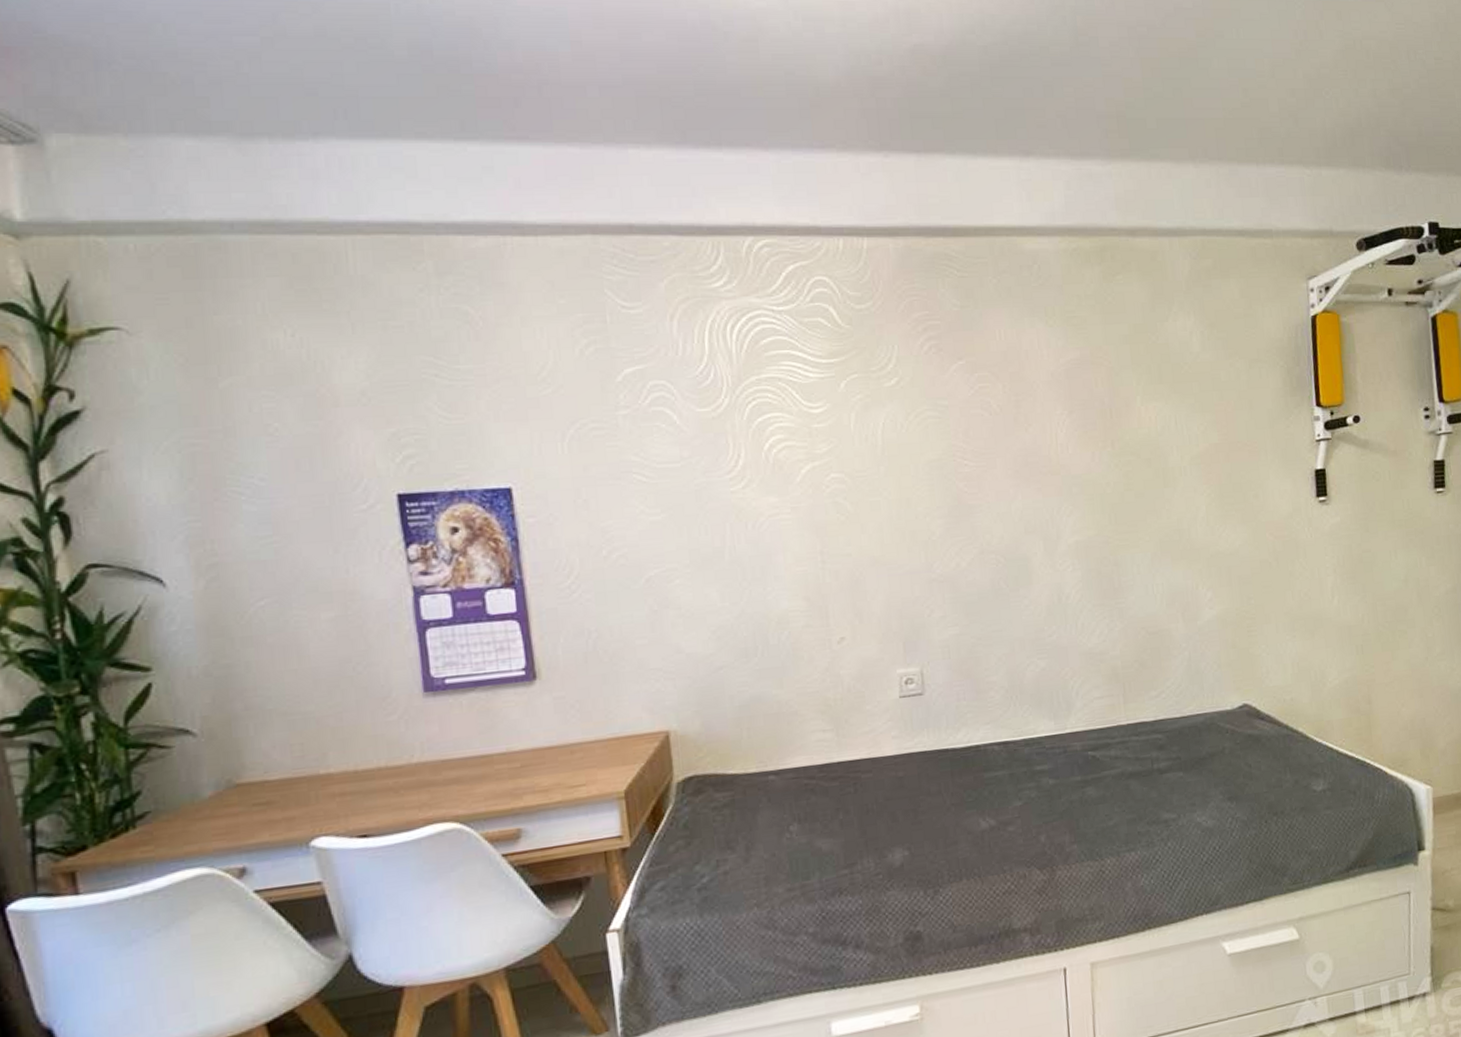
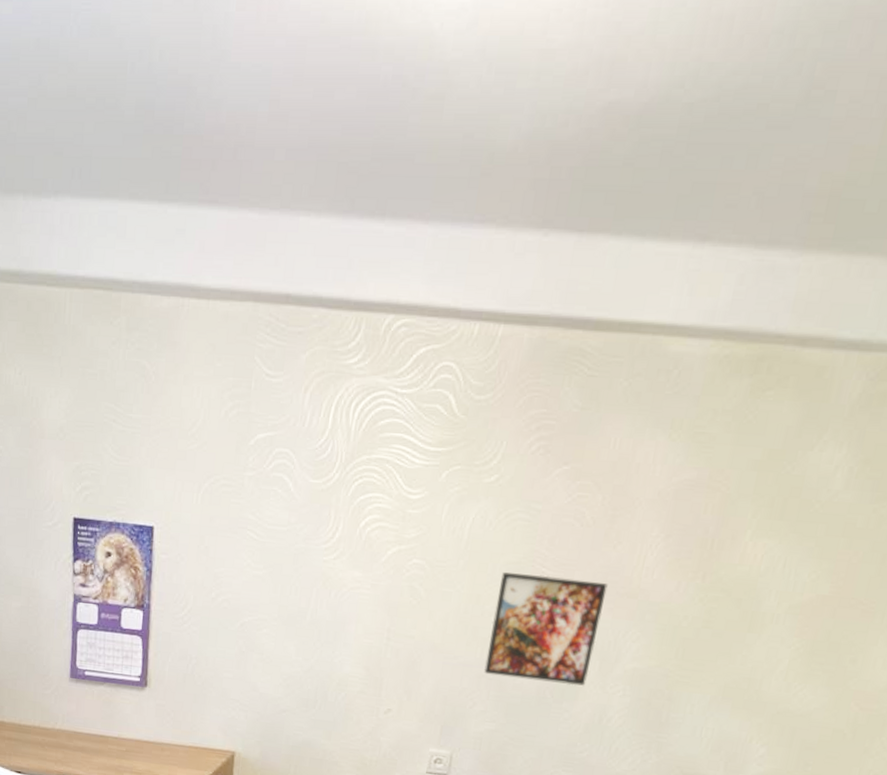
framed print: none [926,465,1036,578] -> present [484,572,608,686]

